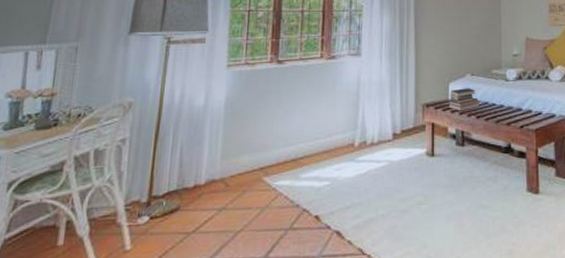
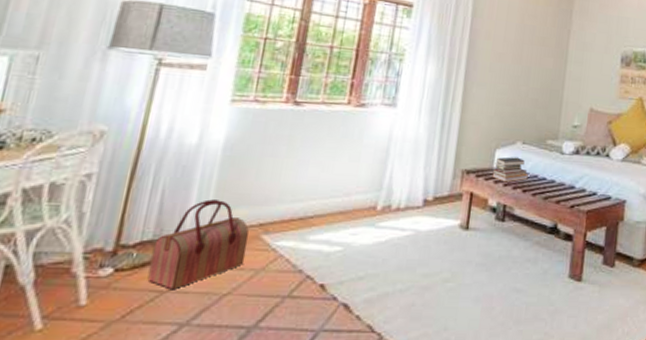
handbag: none [176,150,253,231] -> present [147,199,249,290]

